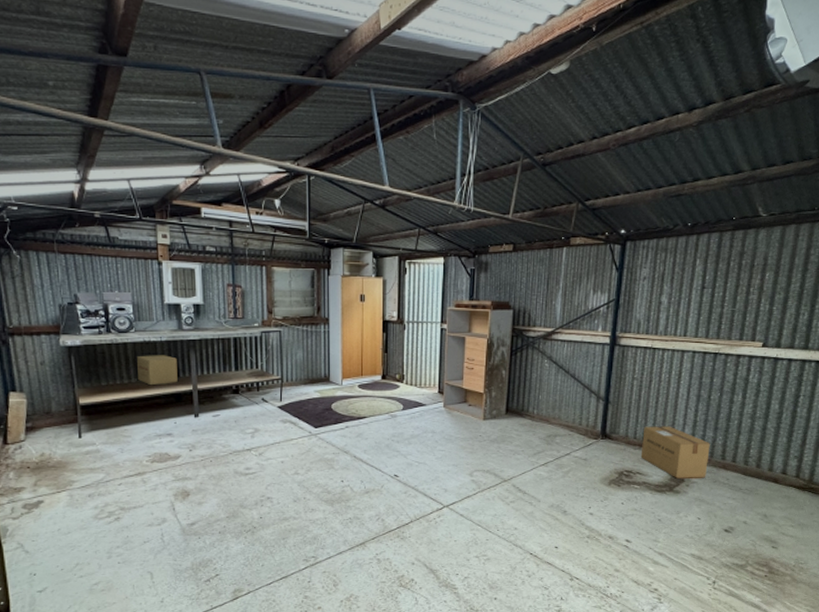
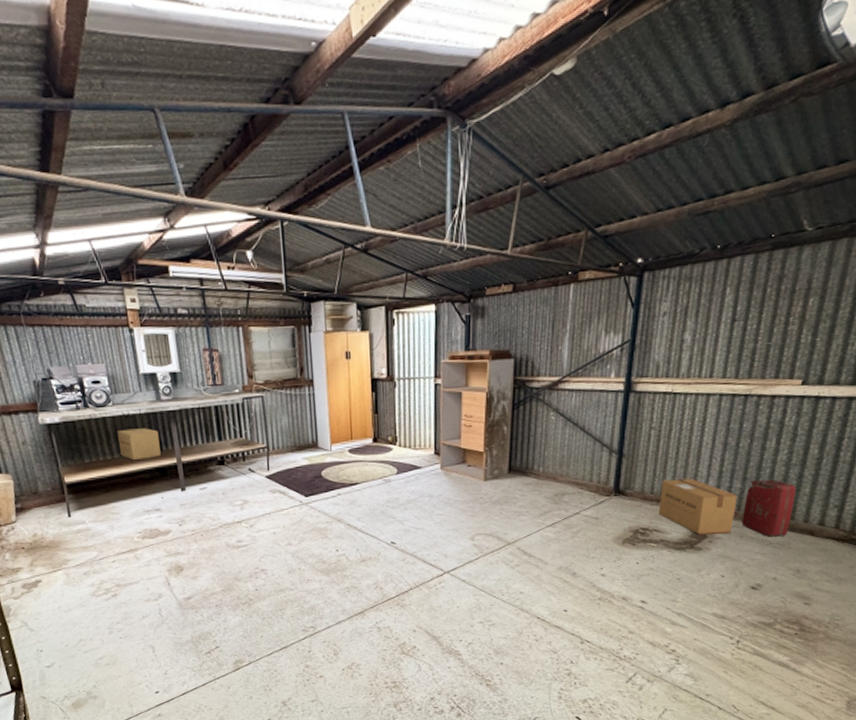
jerry can: none [715,430,762,483] -> present [742,479,797,537]

